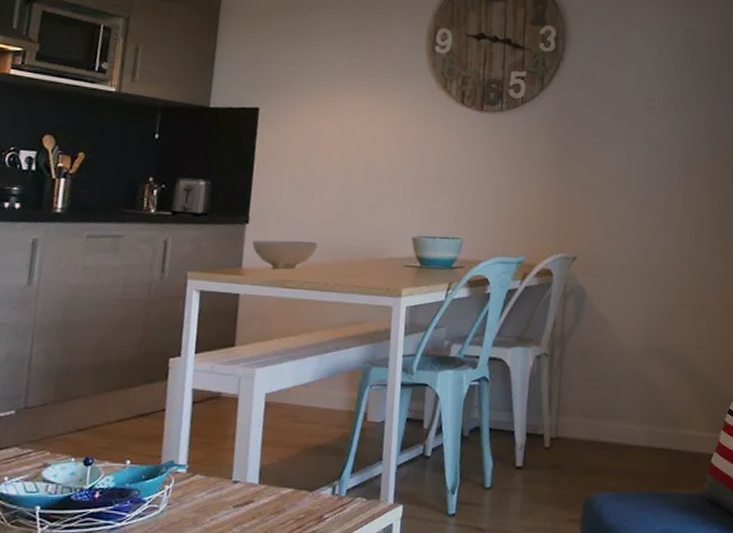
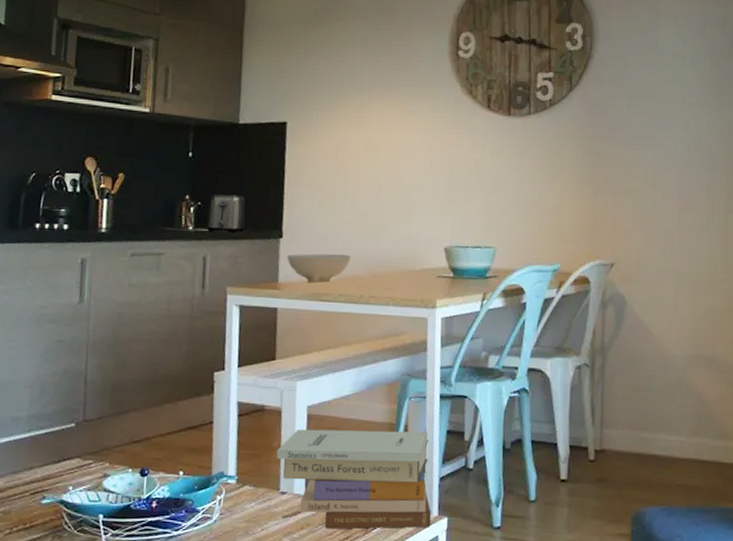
books: none [230,416,388,518] -> present [276,429,432,529]

